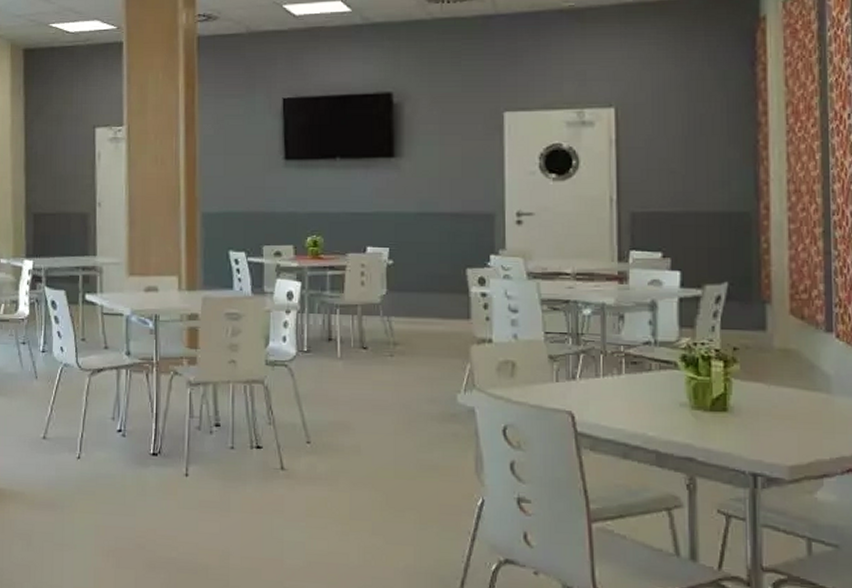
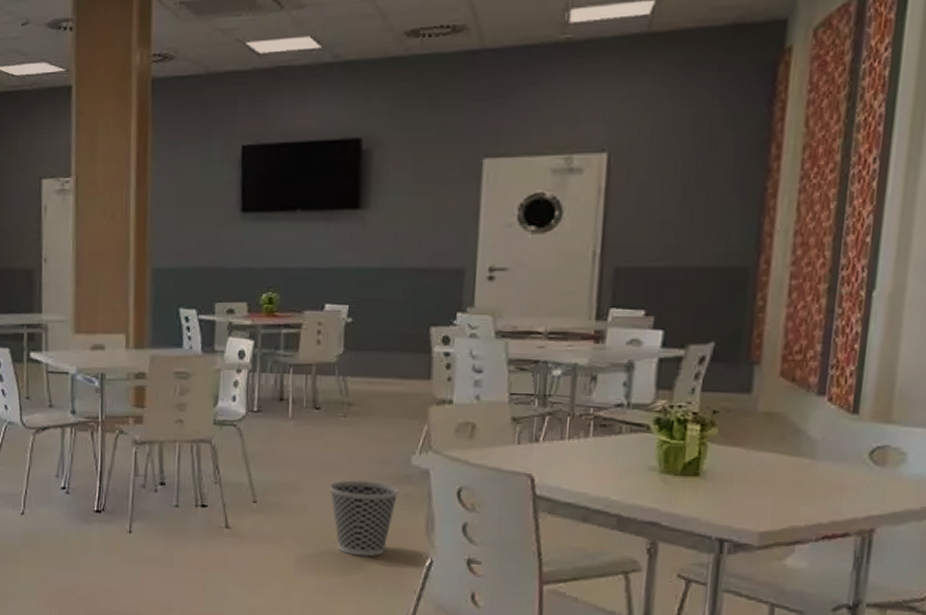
wastebasket: none [380,419,448,497] -> present [329,480,399,557]

